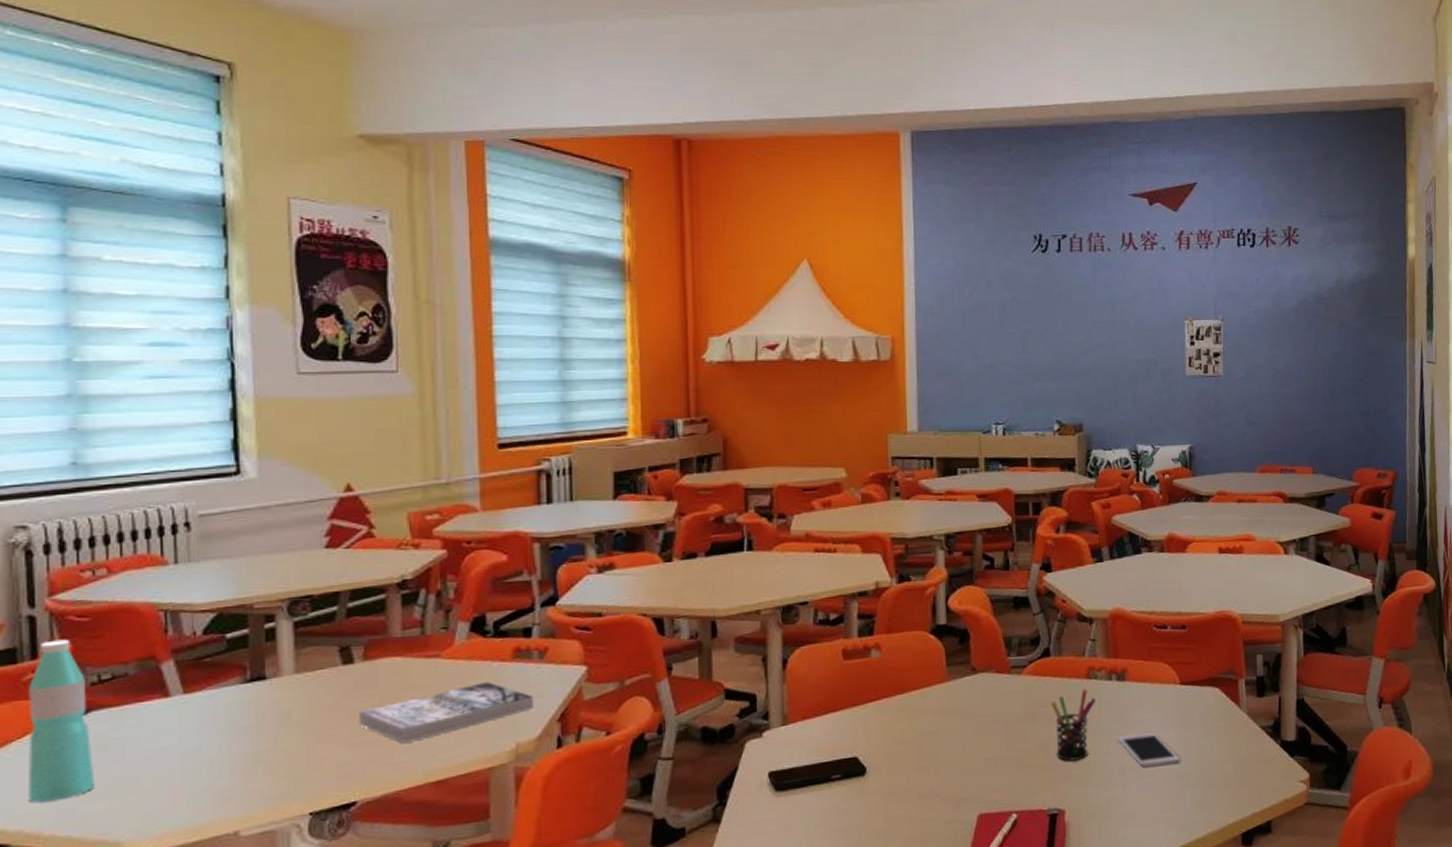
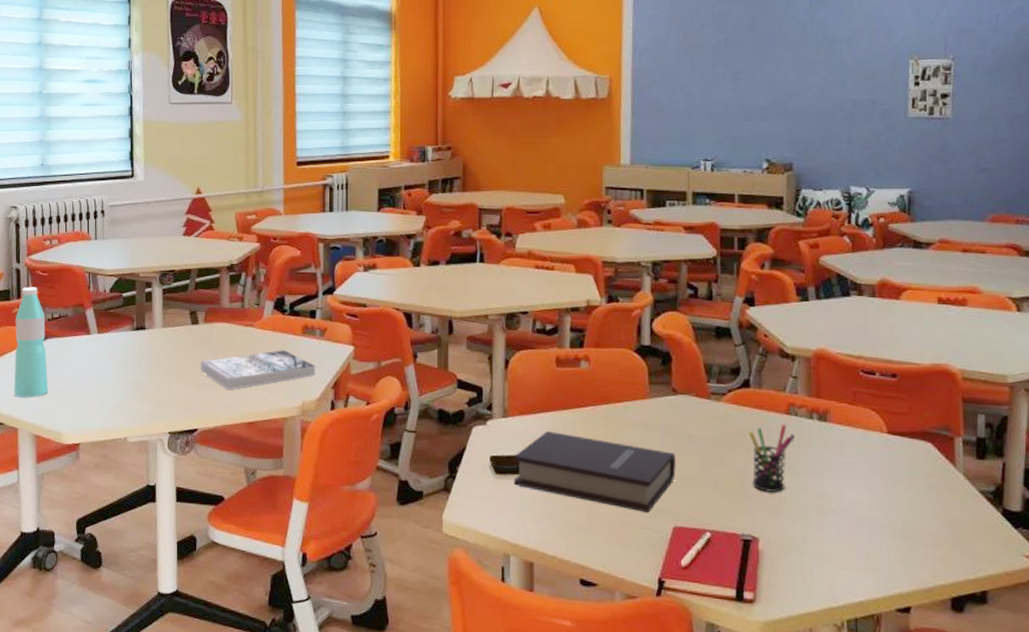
book: none [796,732,979,805] -> present [513,431,676,513]
cell phone: present [1118,731,1180,768] -> none [817,475,884,513]

